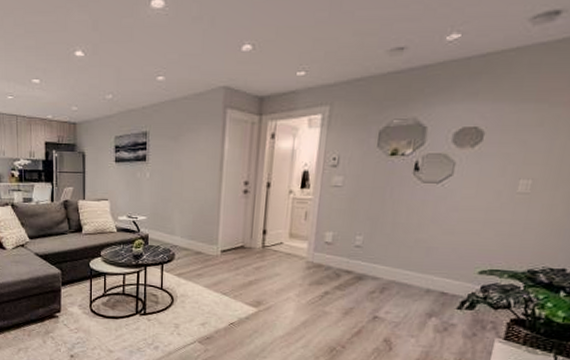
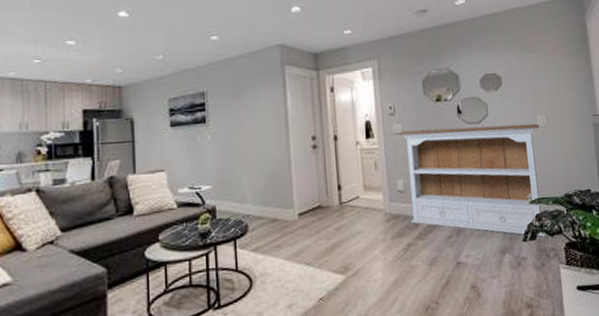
bookshelf: none [333,184,520,309] -> present [398,123,546,237]

